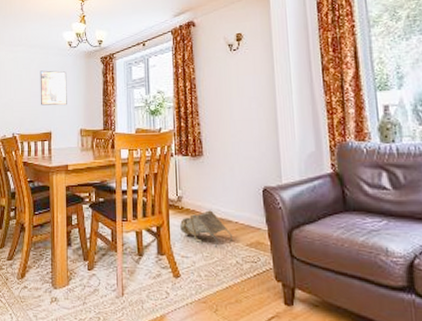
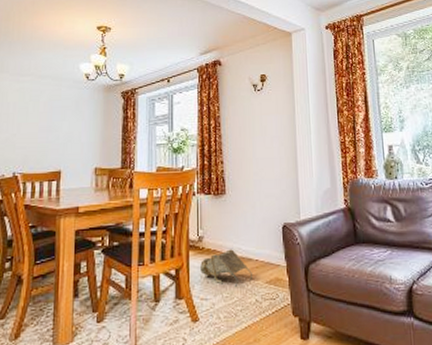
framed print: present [40,70,67,106] -> none [49,103,82,142]

